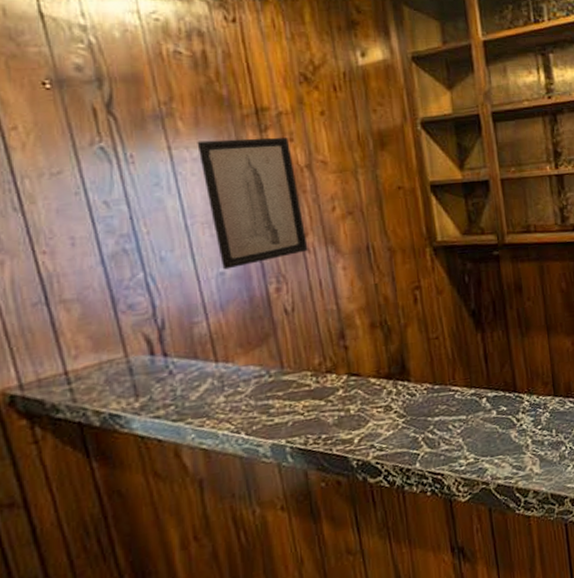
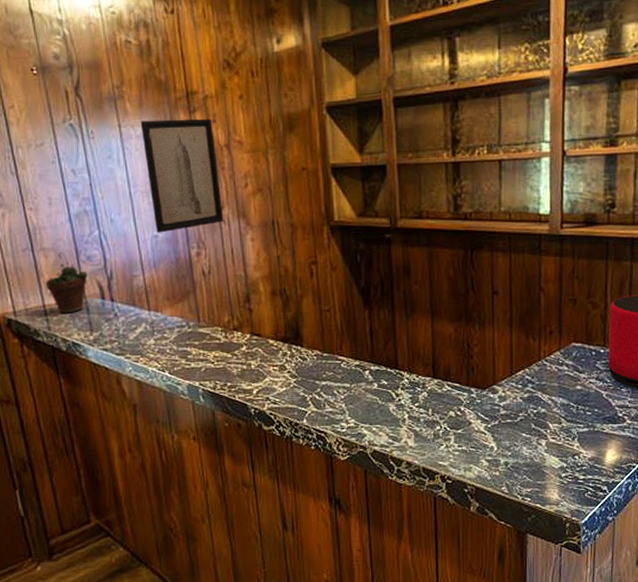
succulent plant: none [67,303,129,380] -> present [45,252,88,314]

